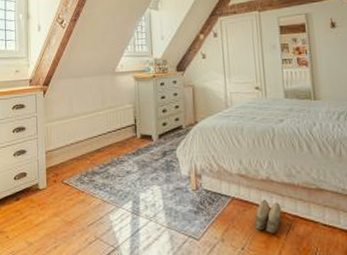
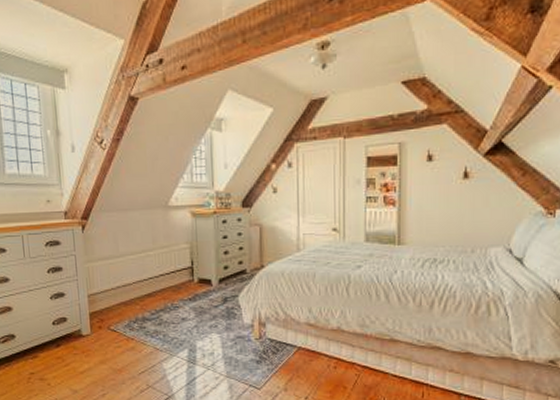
slippers: present [255,199,282,233] -> none [322,349,351,383]

